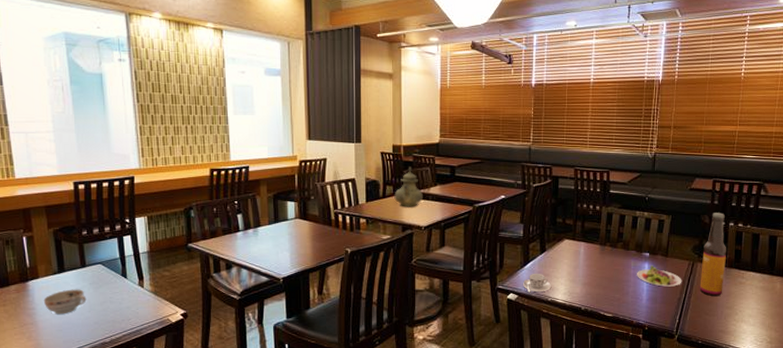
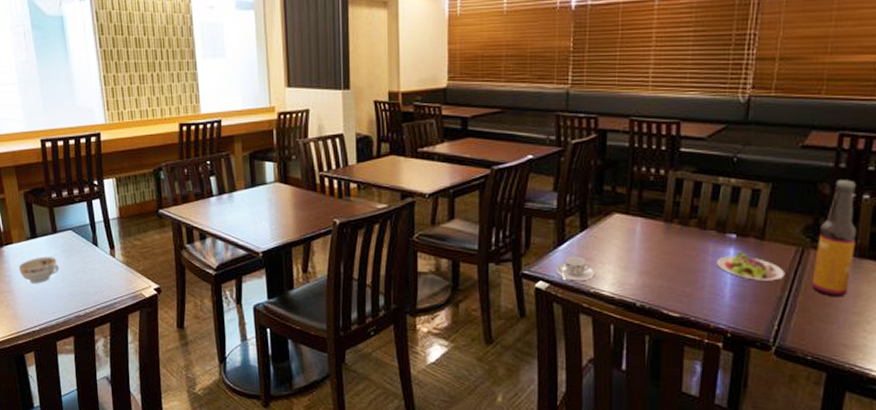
teapot: present [394,166,423,209] -> none [391,118,426,171]

